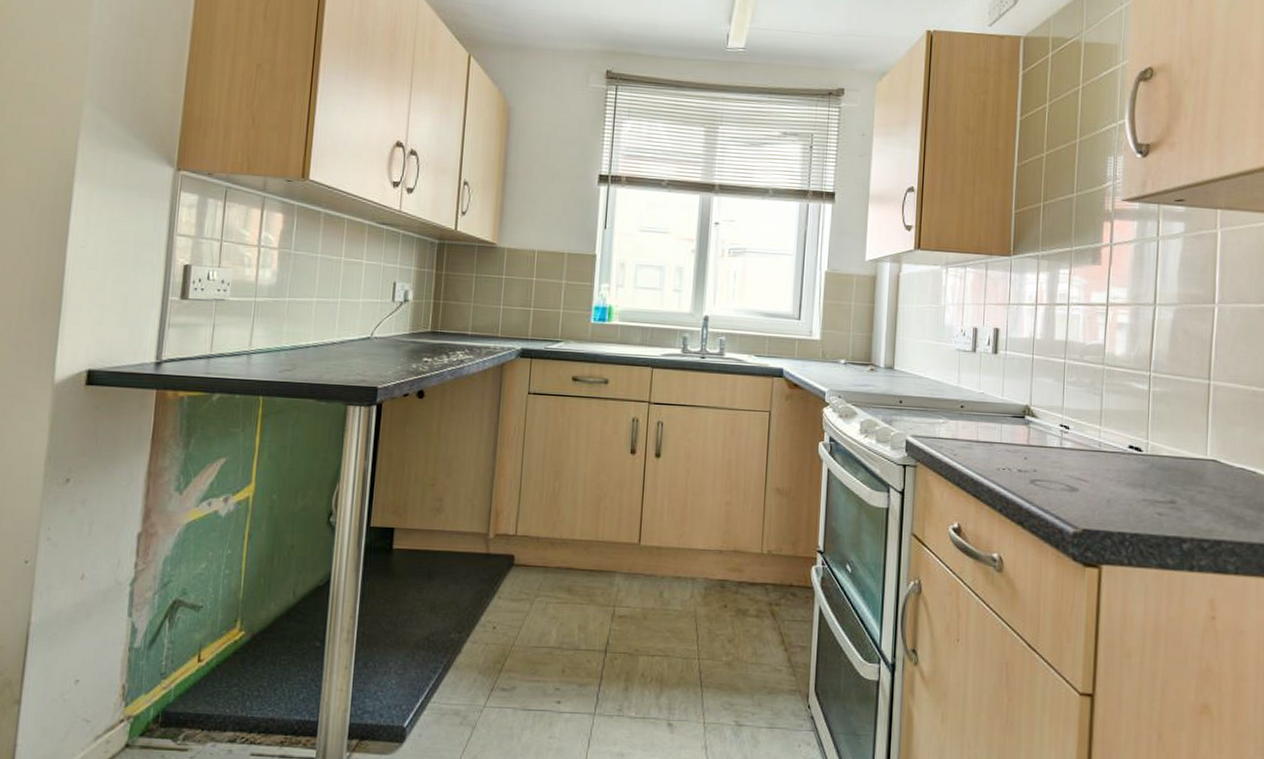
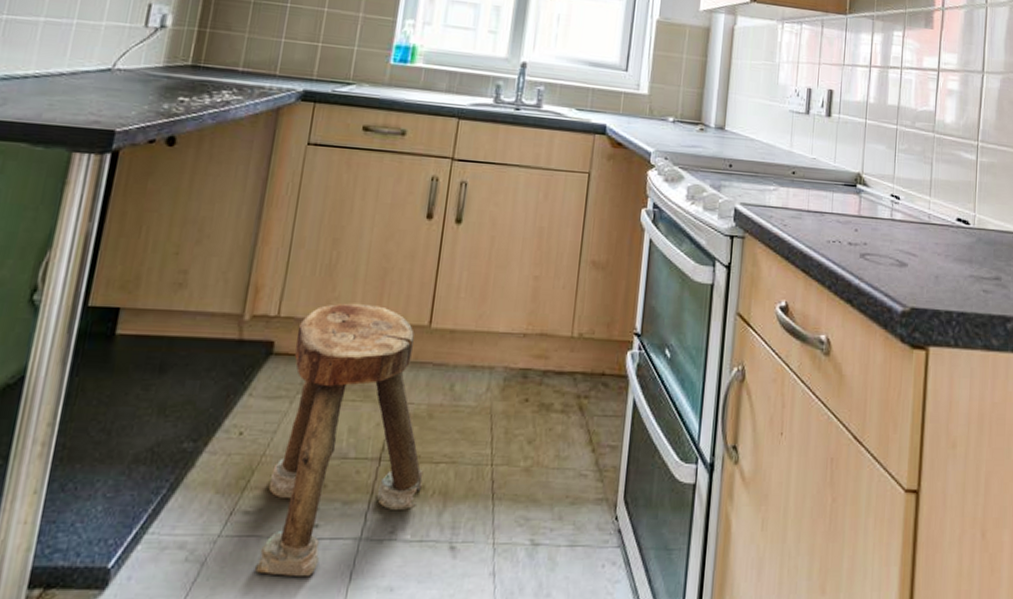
stool: none [514,524,642,741] -> present [255,303,424,576]

